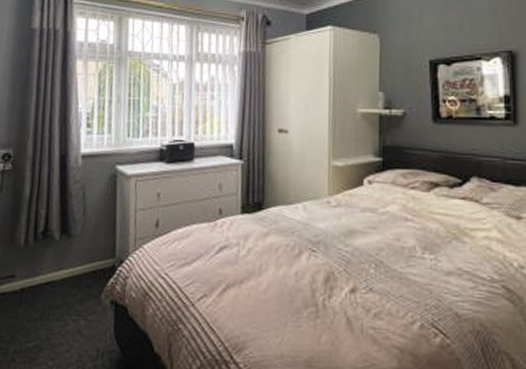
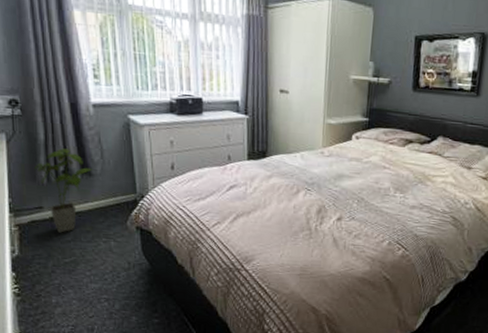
house plant: none [14,205,73,309] -> present [34,148,93,233]

